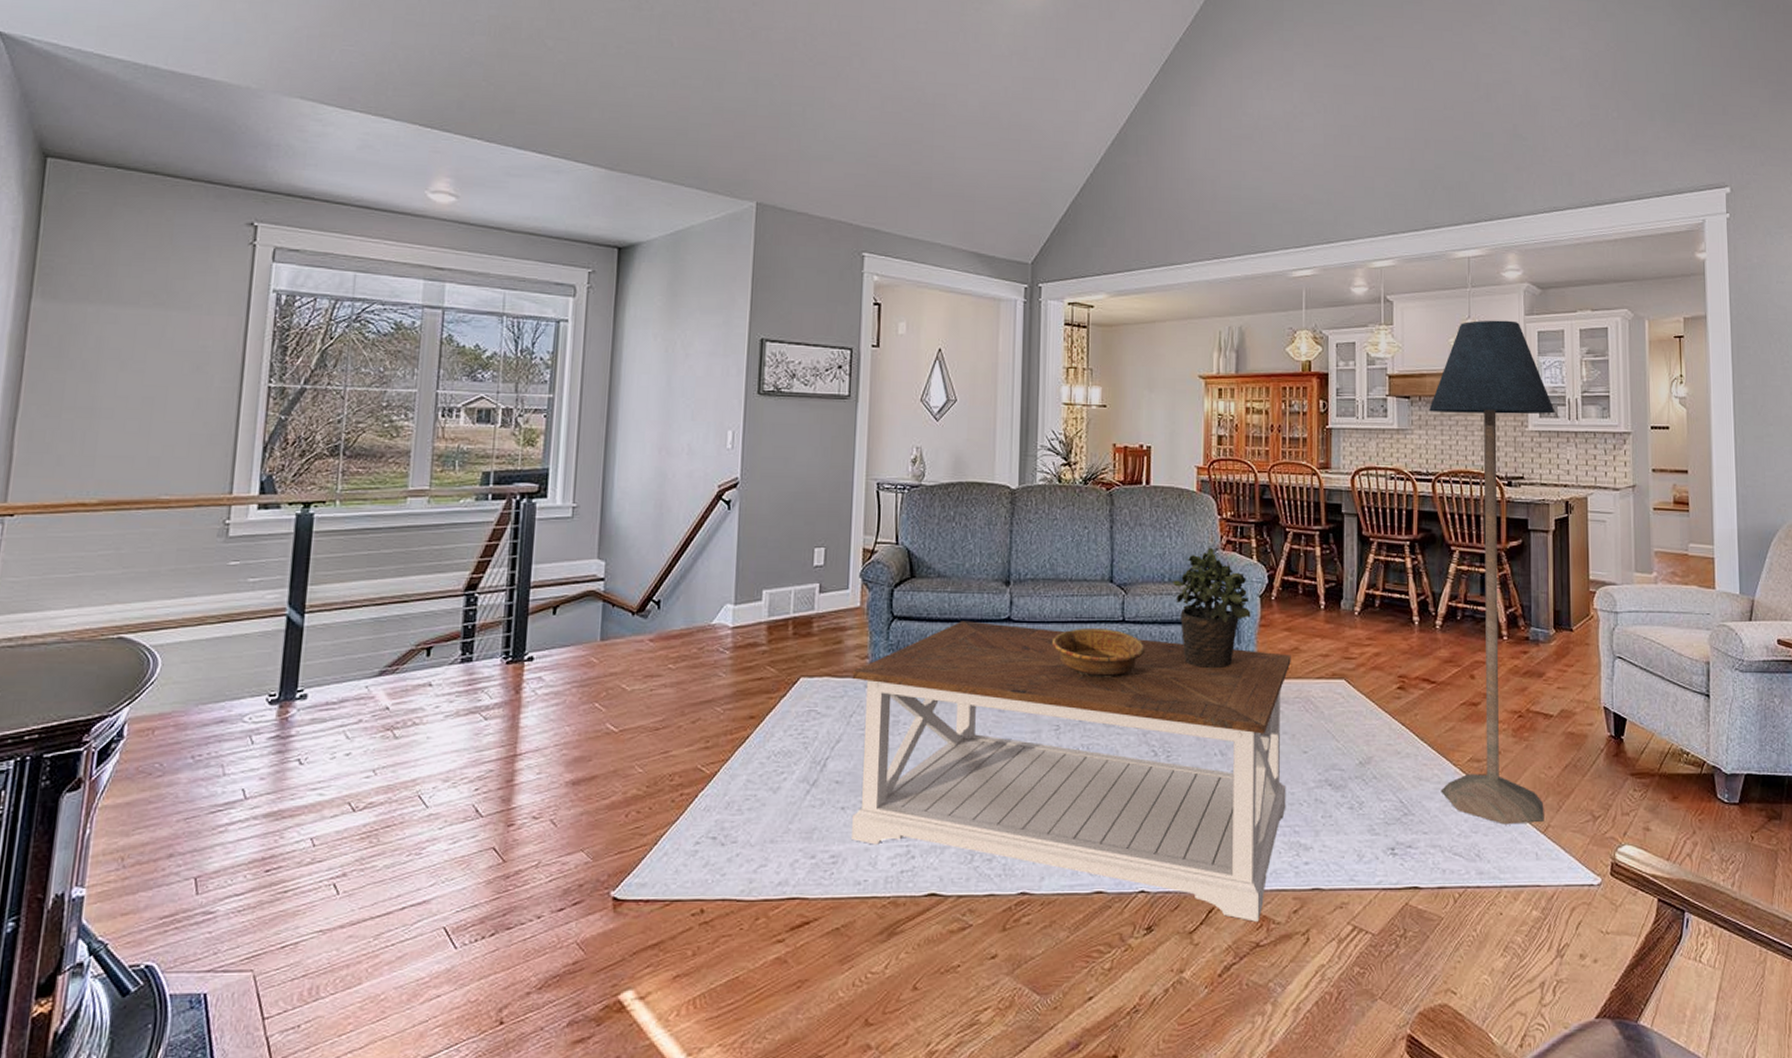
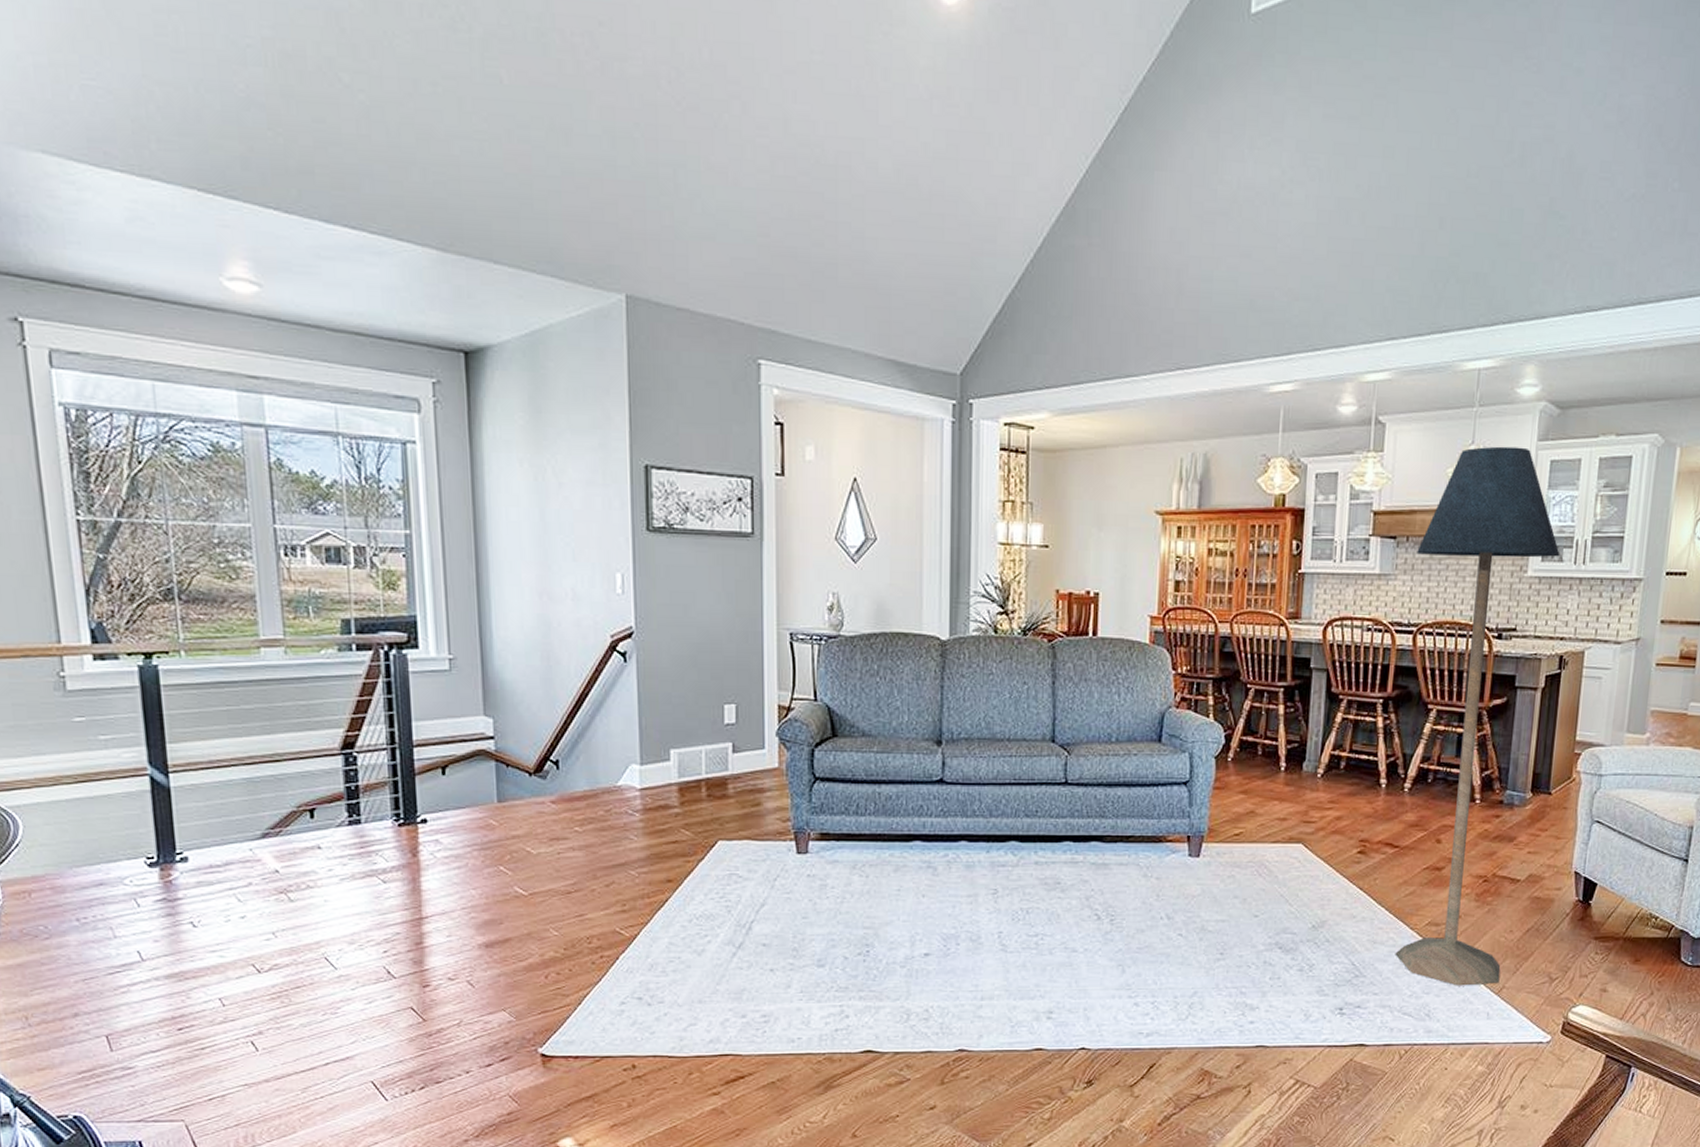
coffee table: present [852,621,1291,922] -> none [773,782,1246,1076]
decorative bowl: present [1051,629,1146,679] -> none [988,791,1090,842]
potted plant: present [1173,547,1251,669] -> none [1120,705,1205,833]

